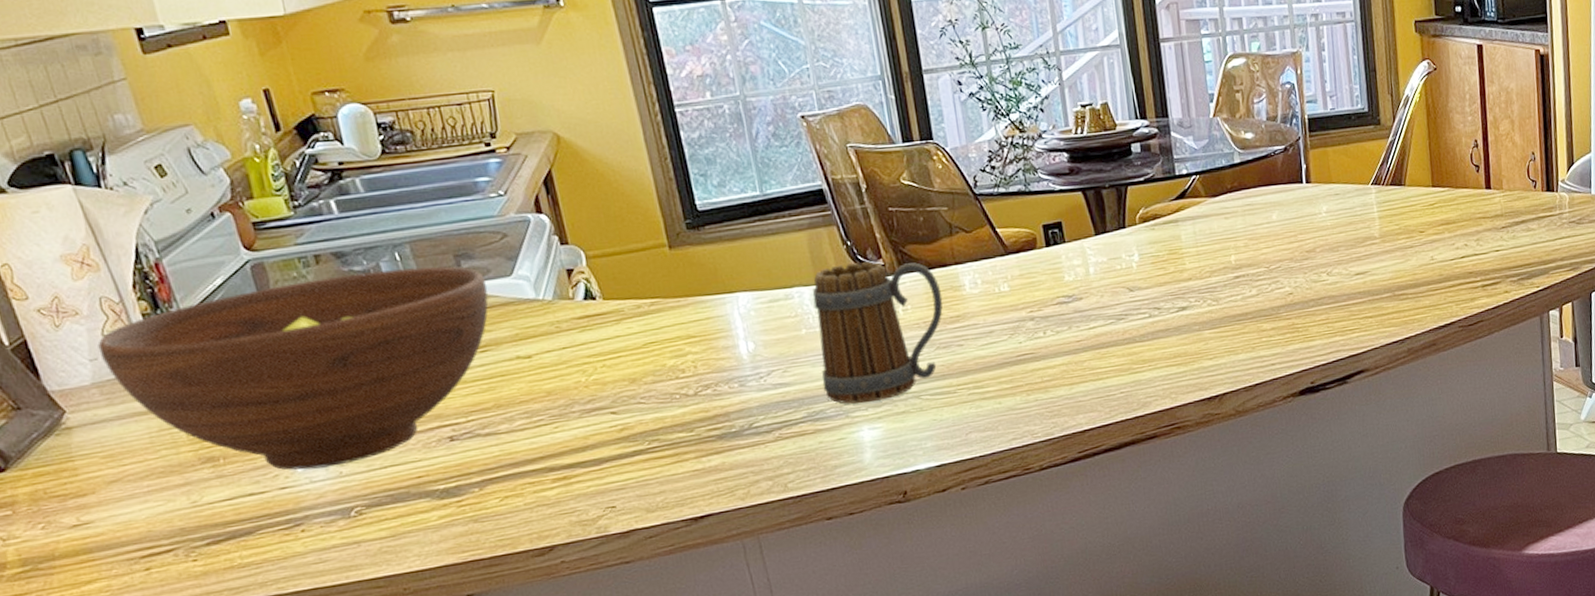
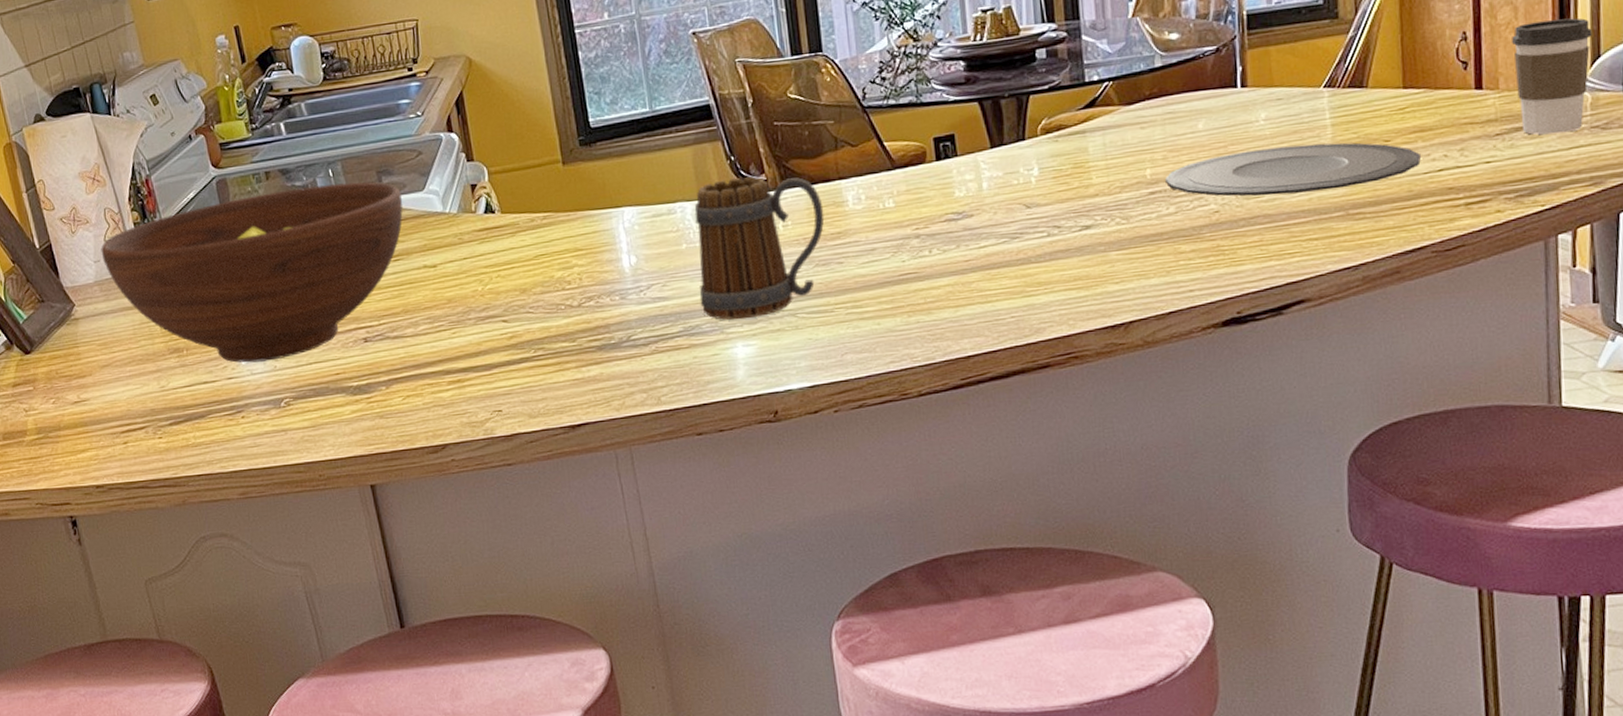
plate: none [1247,233,1448,280] -> present [1165,142,1421,197]
coffee cup: none [1511,131,1568,228] -> present [1512,18,1592,135]

